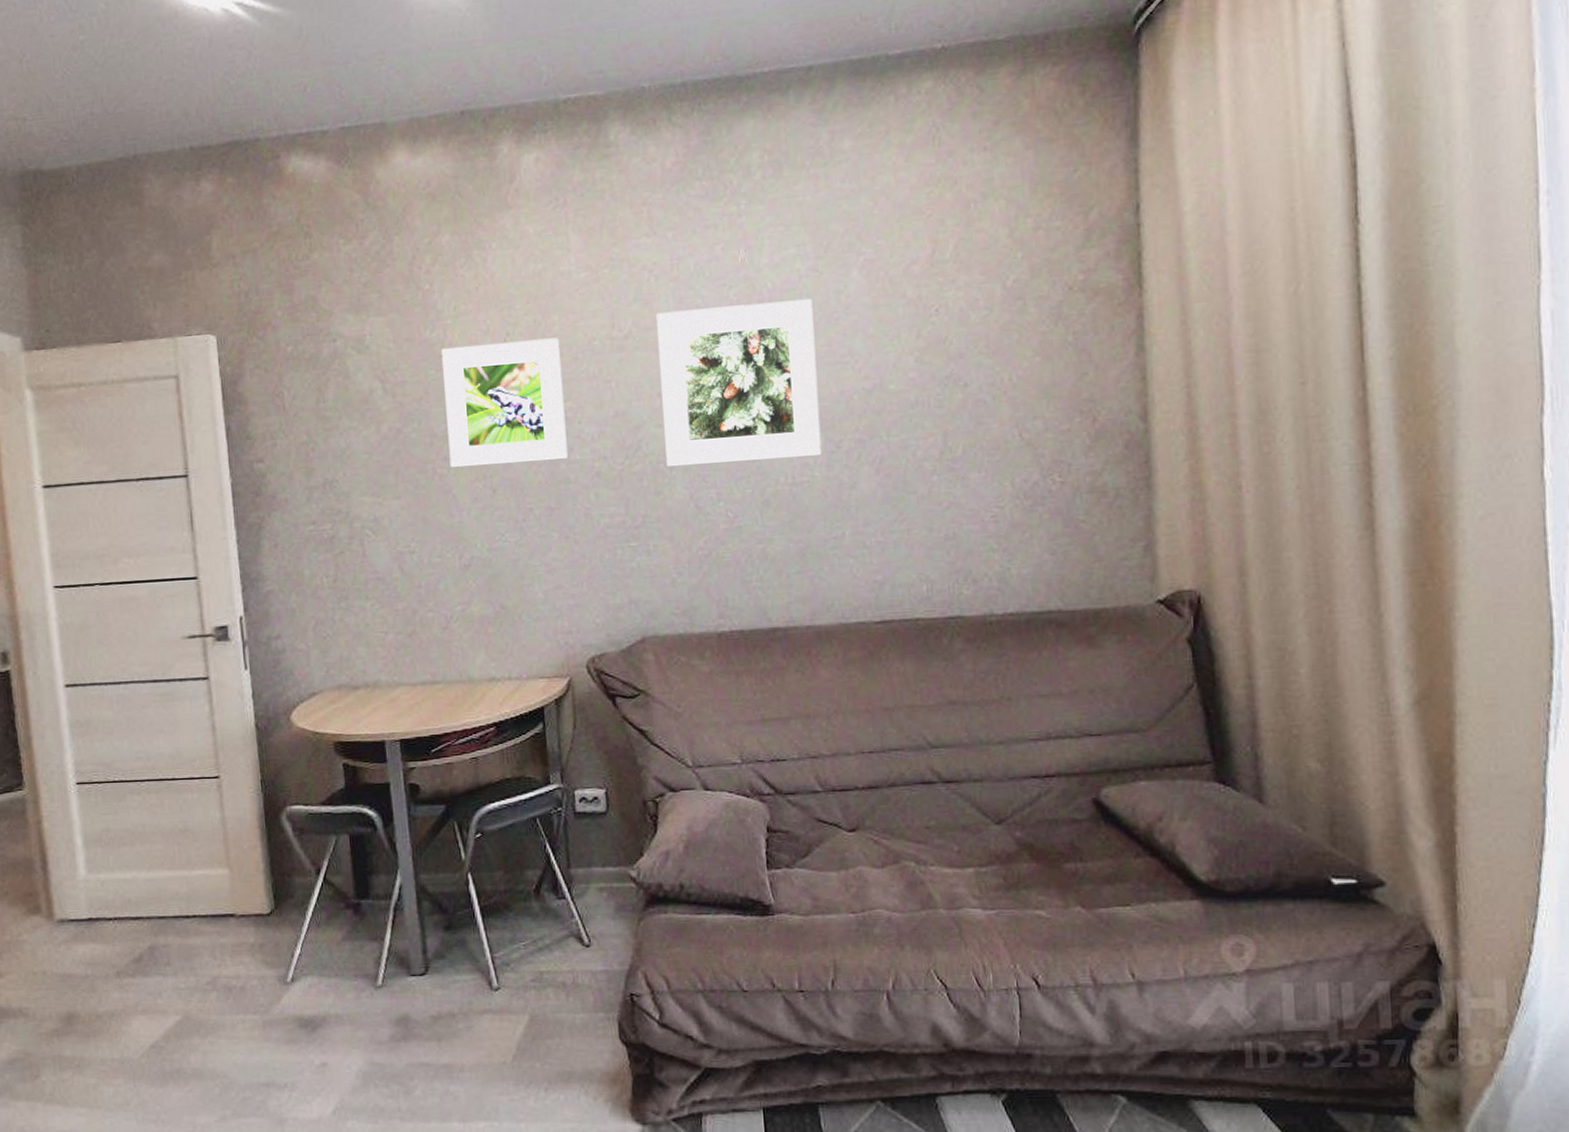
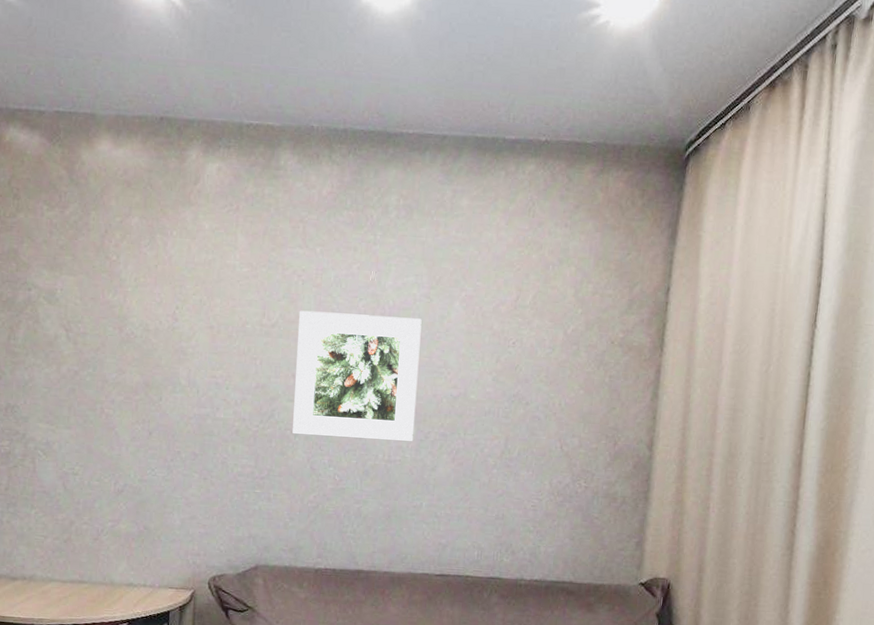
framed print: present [441,337,568,468] -> none [116,311,219,417]

